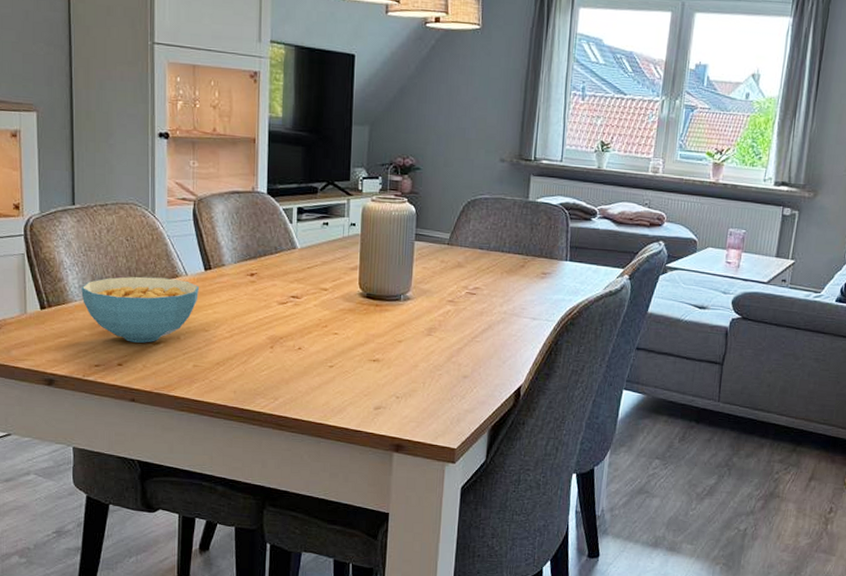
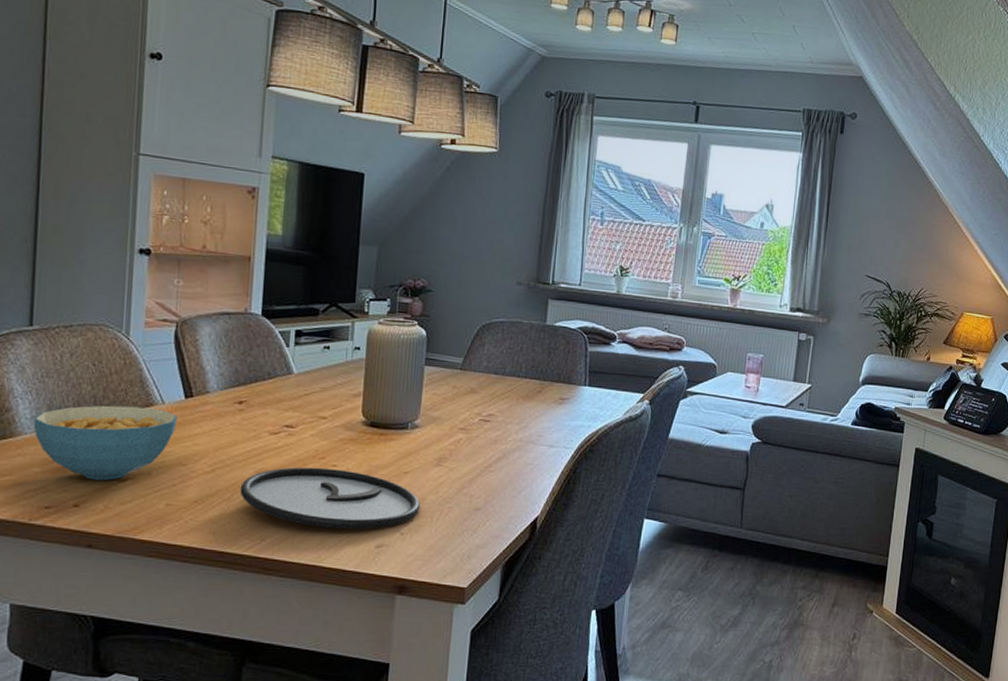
plate: none [255,334,413,392] -> present [240,467,420,530]

